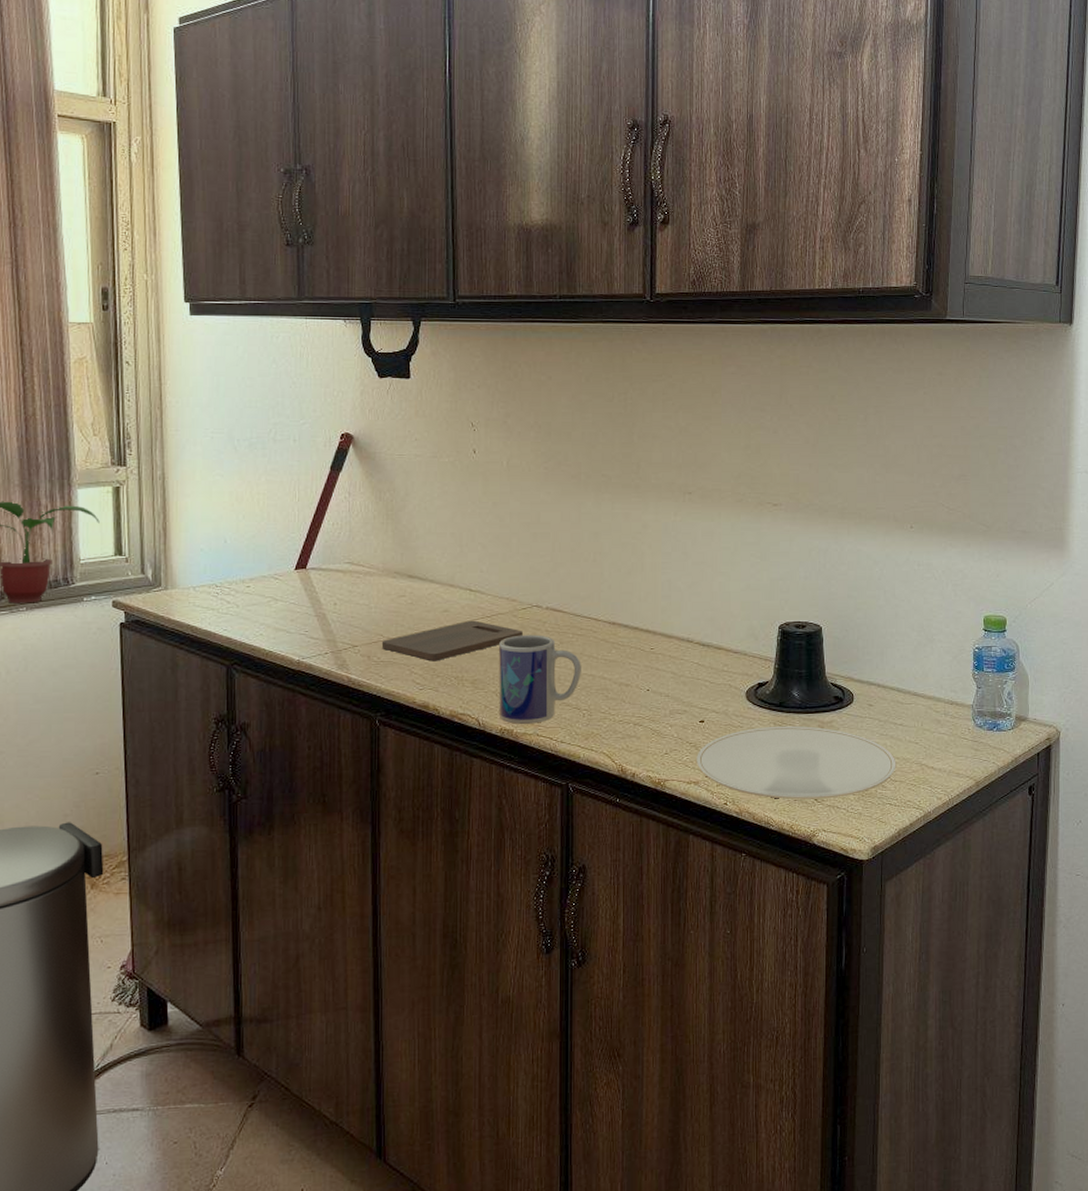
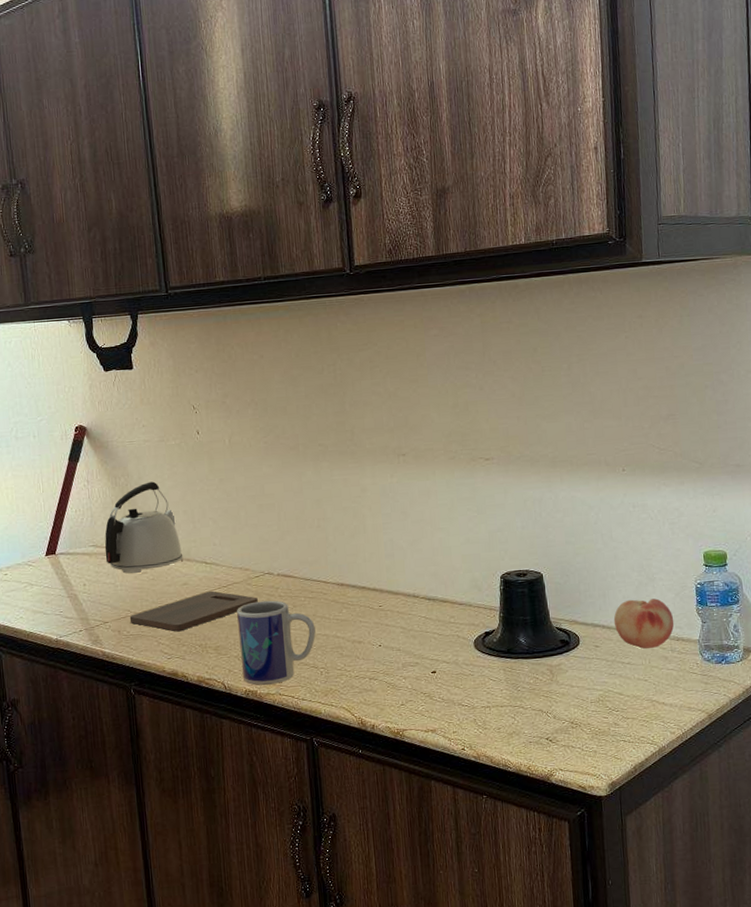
kettle: none [361,499,447,596] -> present [104,481,184,574]
plate: present [697,725,896,800] -> none [432,670,627,742]
fruit: none [889,659,950,712] -> present [613,598,674,650]

